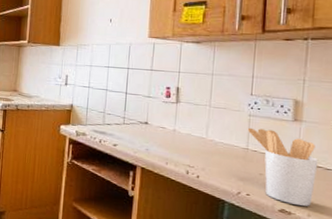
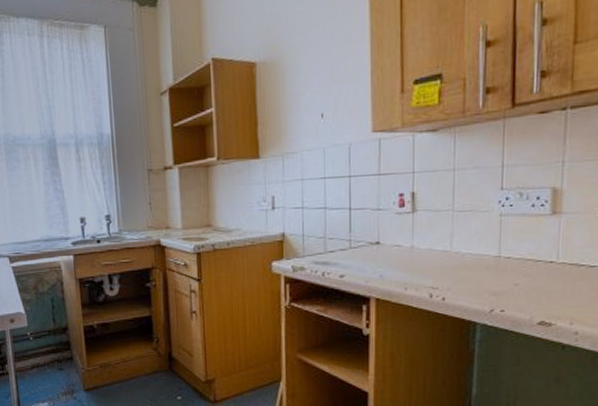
utensil holder: present [247,127,319,206] -> none [498,229,581,315]

